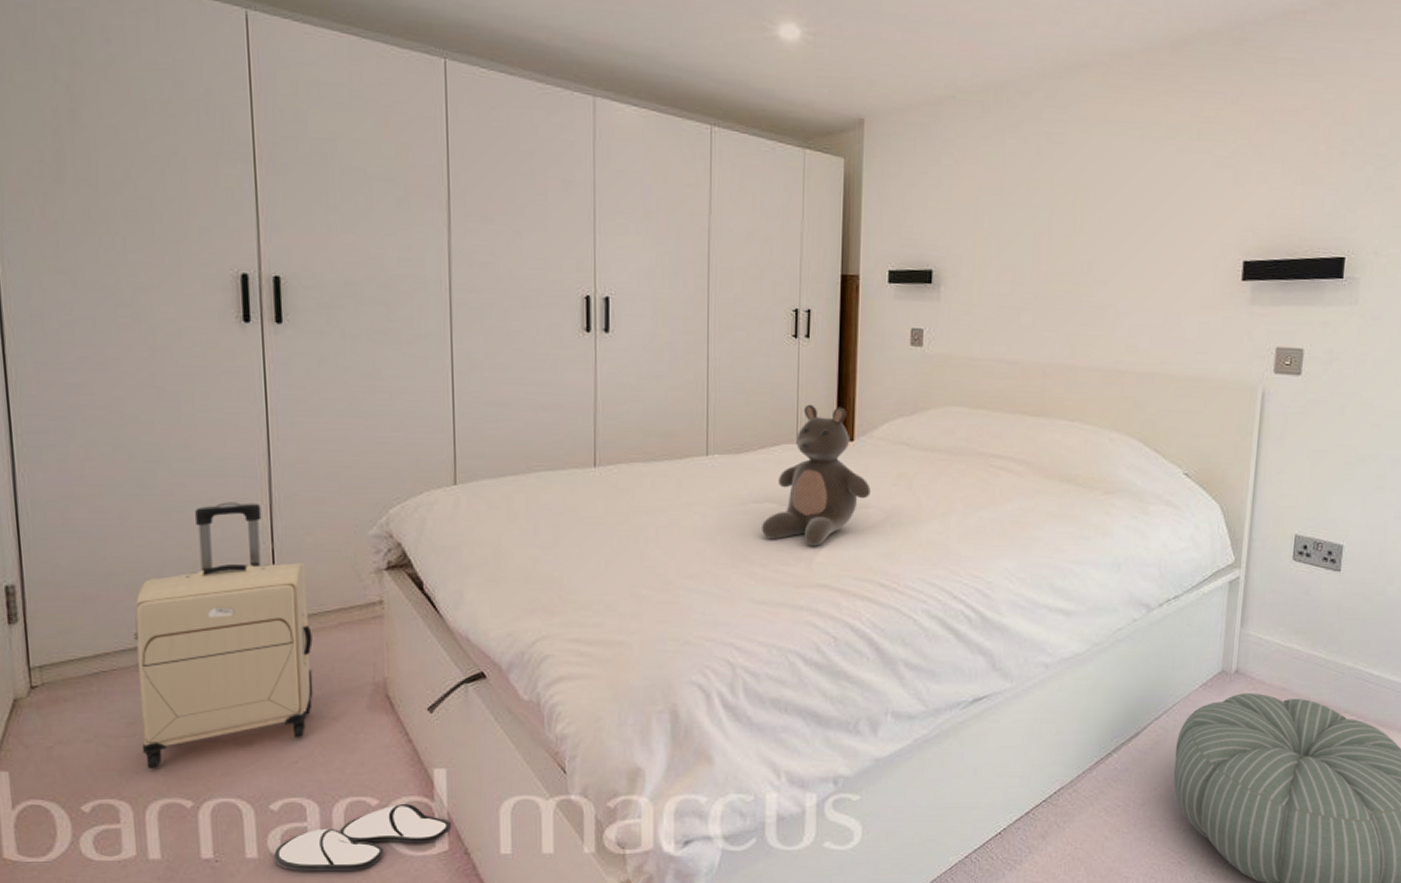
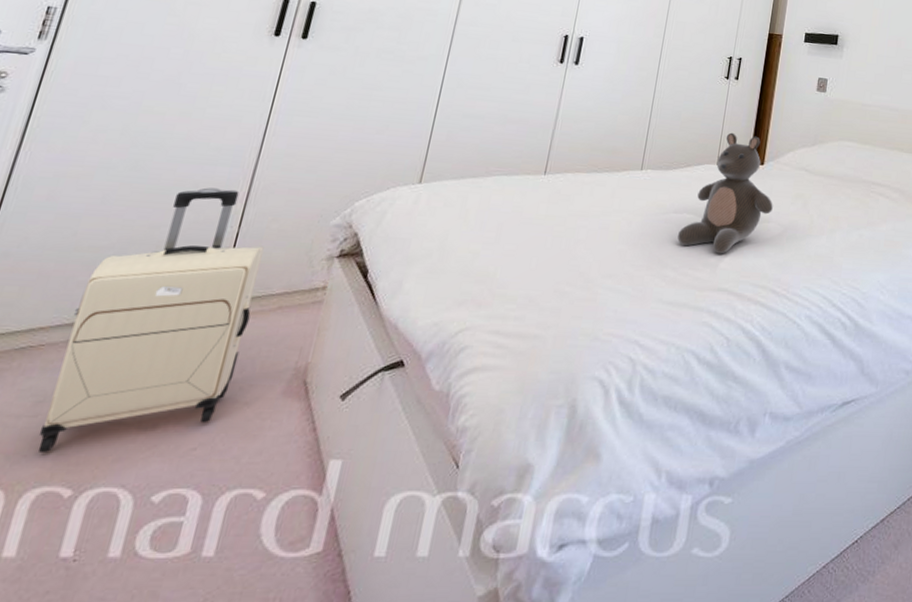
slippers: present [273,803,451,872] -> none [136,497,332,575]

